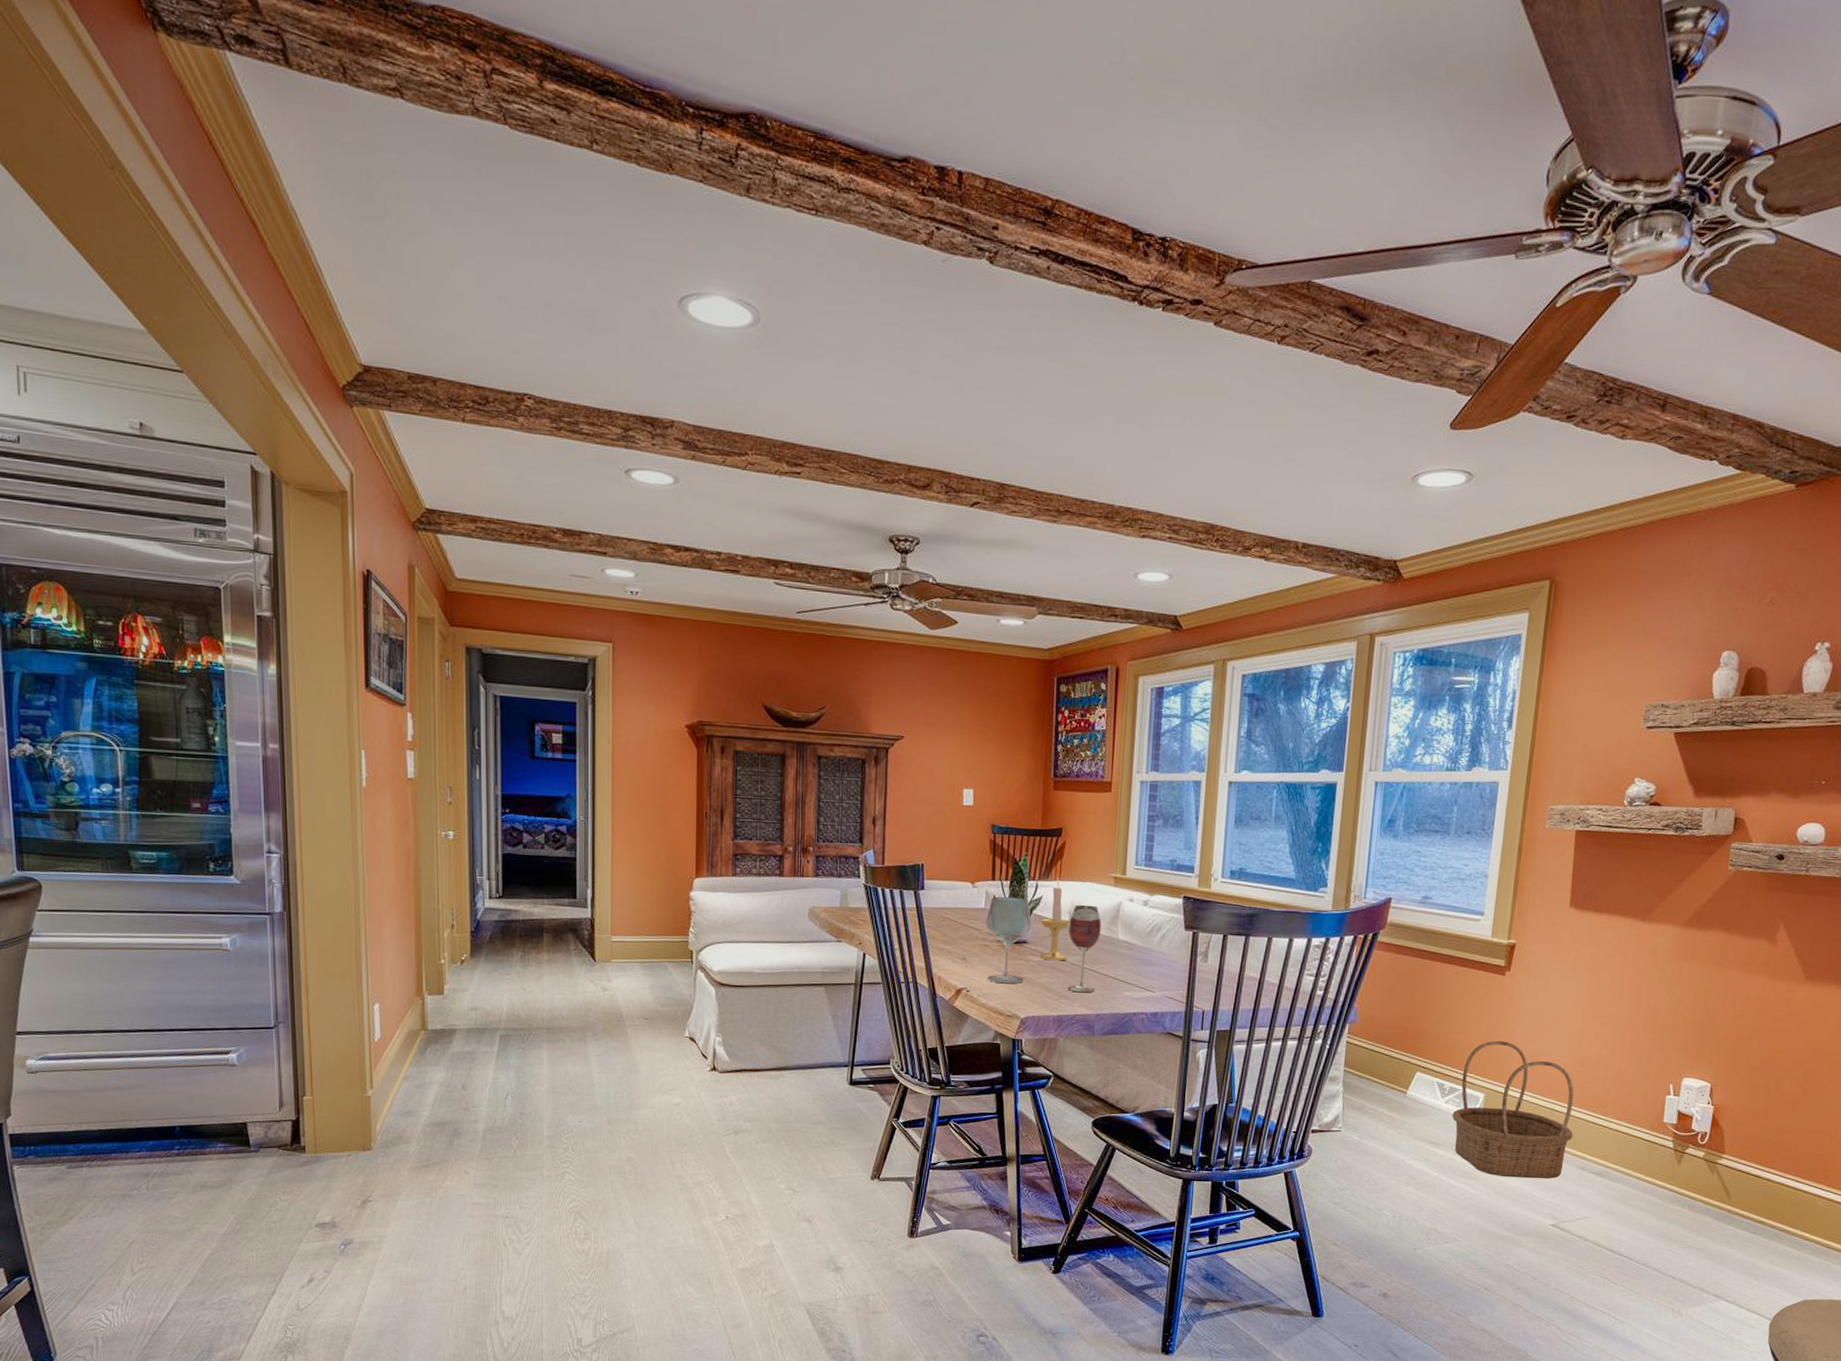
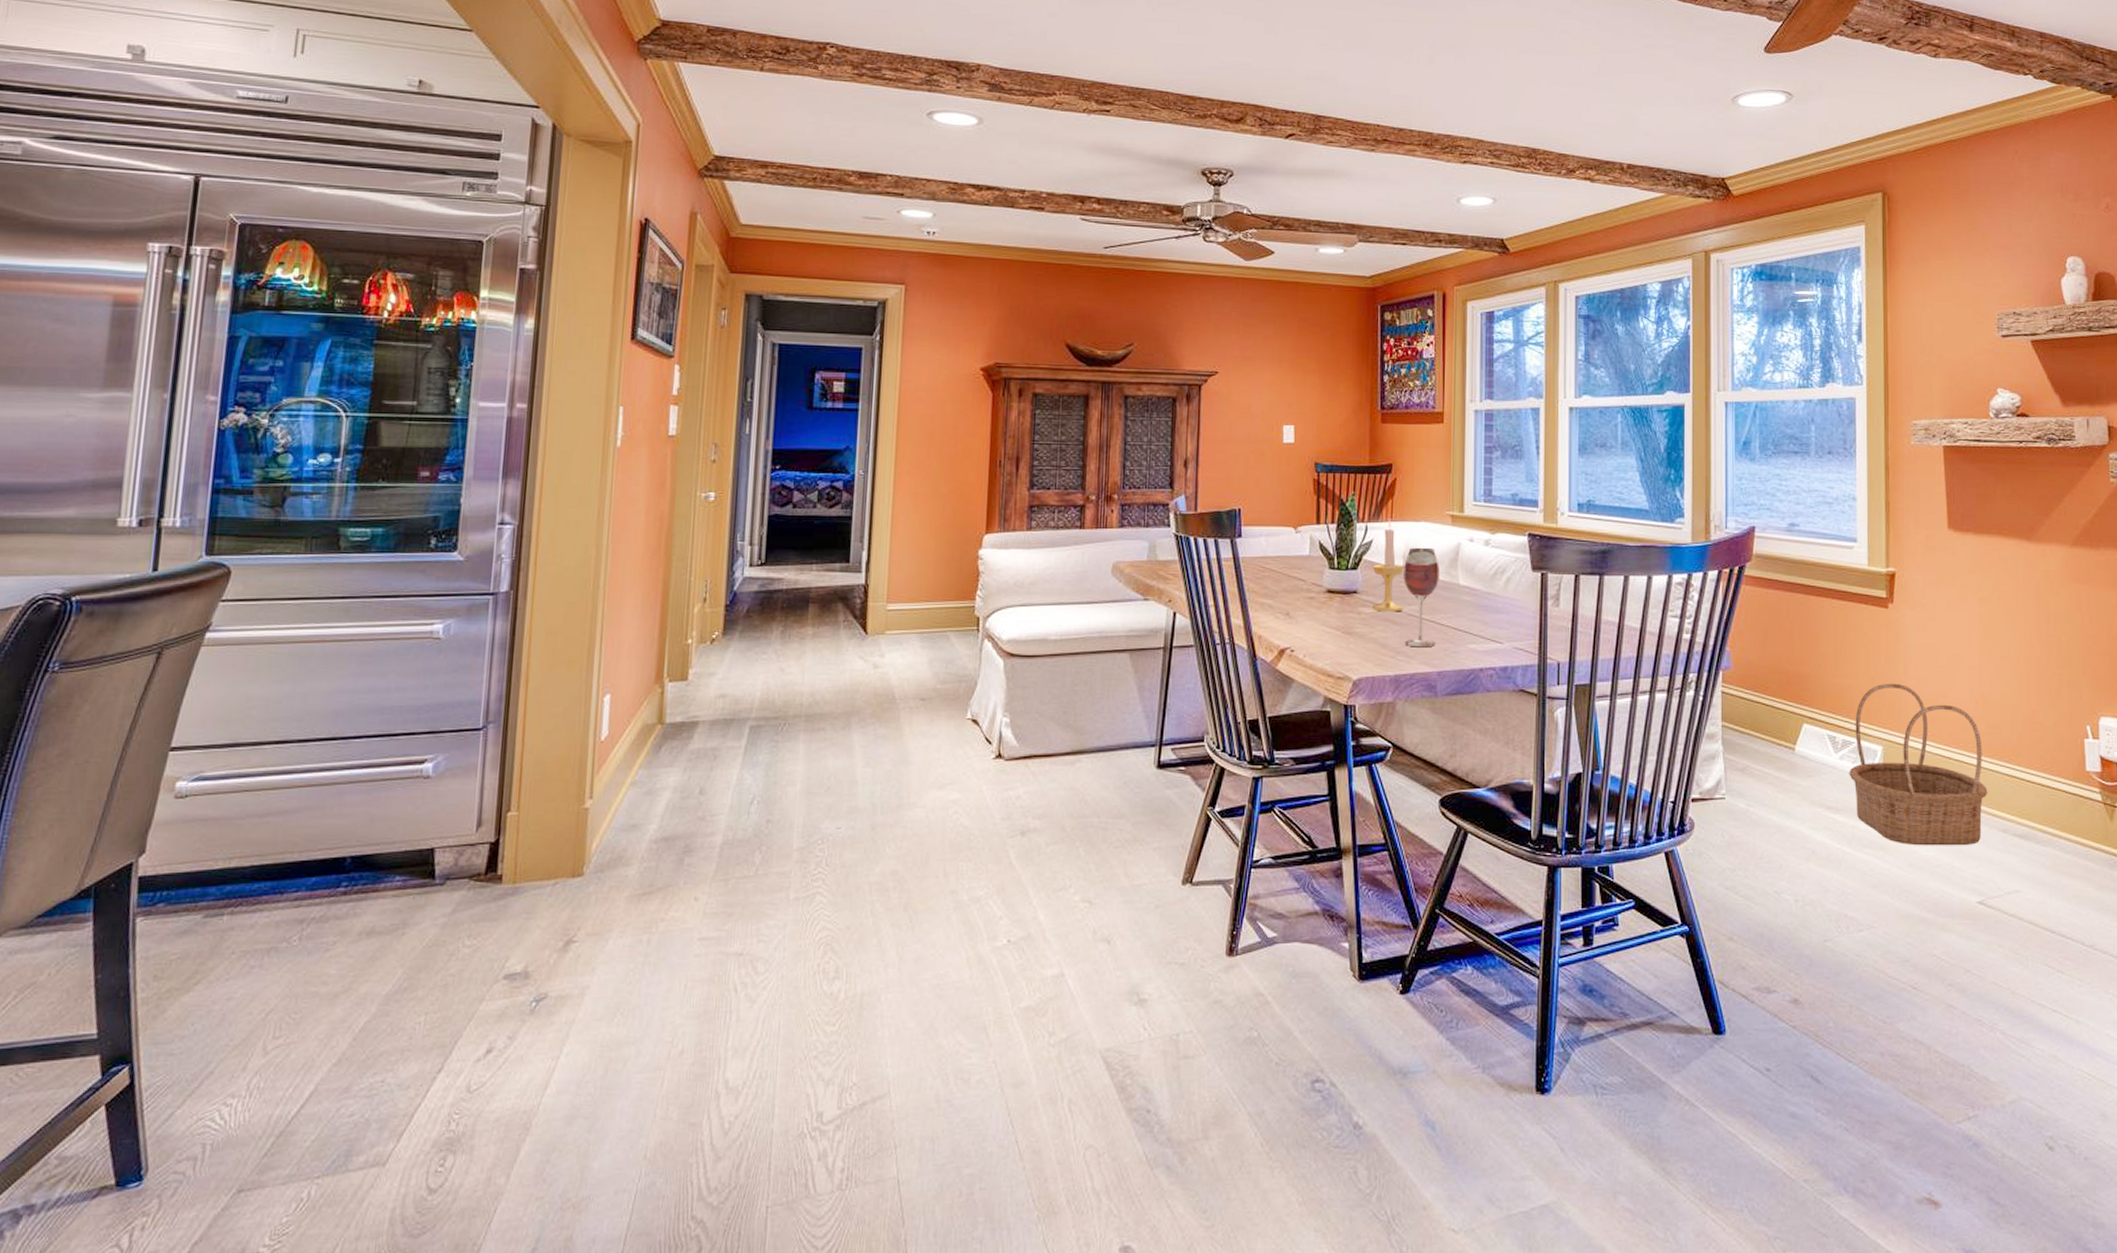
wine glass: present [985,896,1032,984] -> none [1310,541,1362,641]

